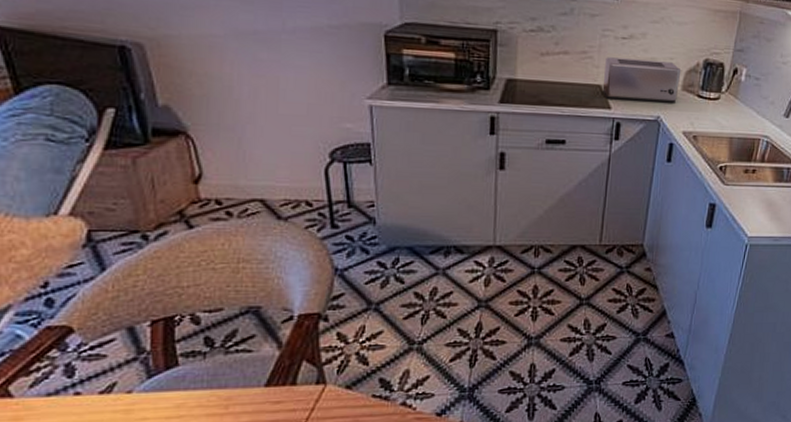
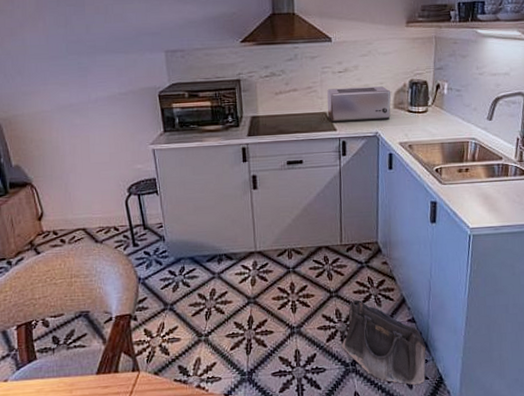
saddlebag: none [587,309,682,407] -> present [342,299,426,385]

